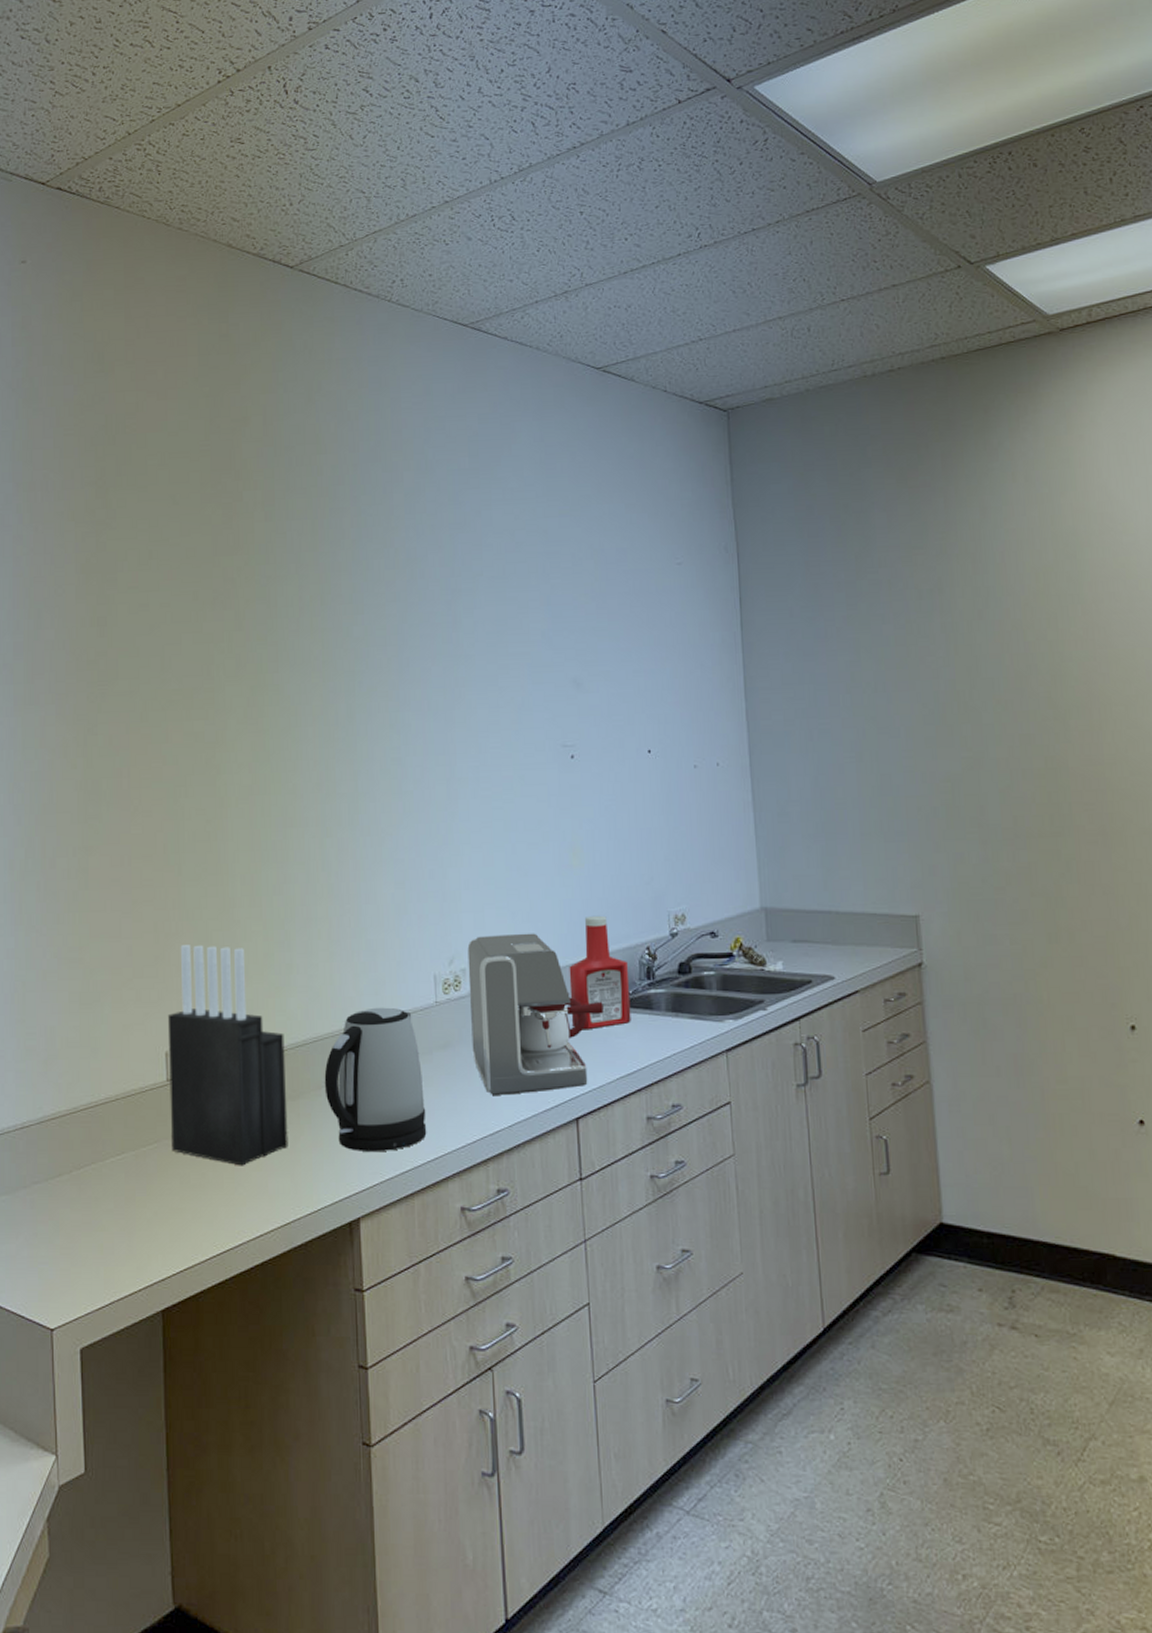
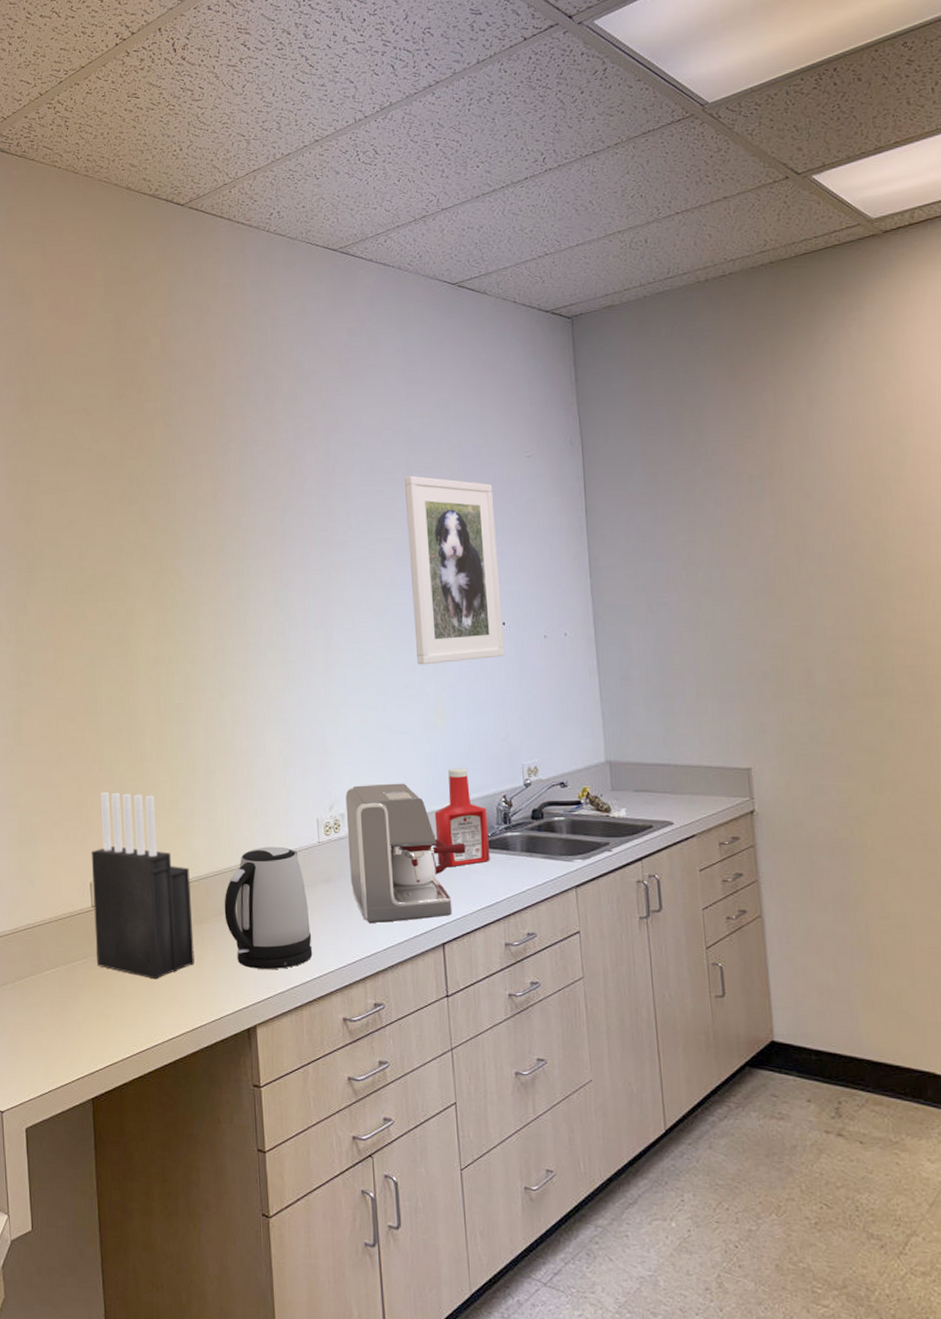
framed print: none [540,582,651,798] -> present [405,476,505,665]

